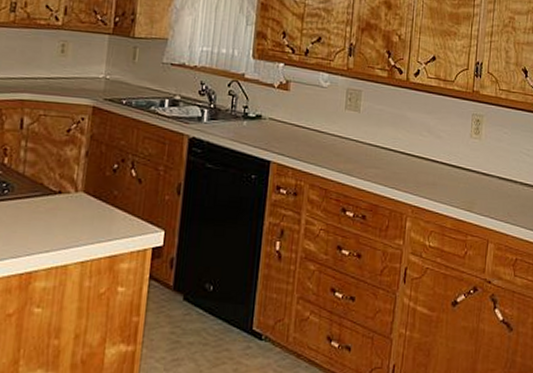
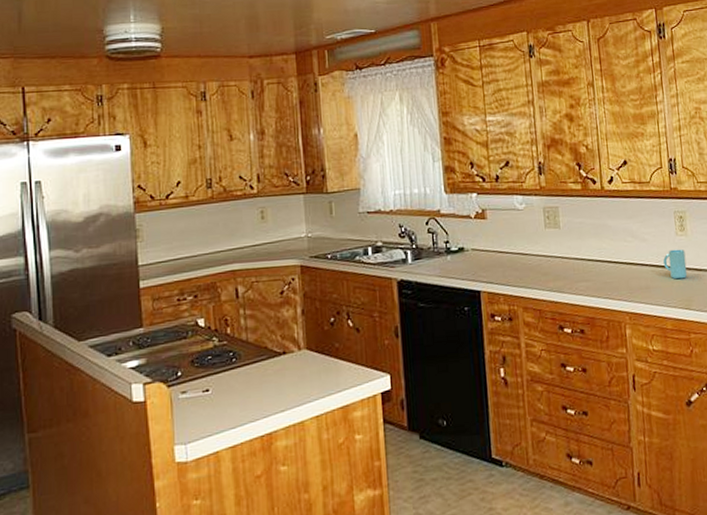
mug: none [454,150,476,181] -> present [663,249,688,280]

